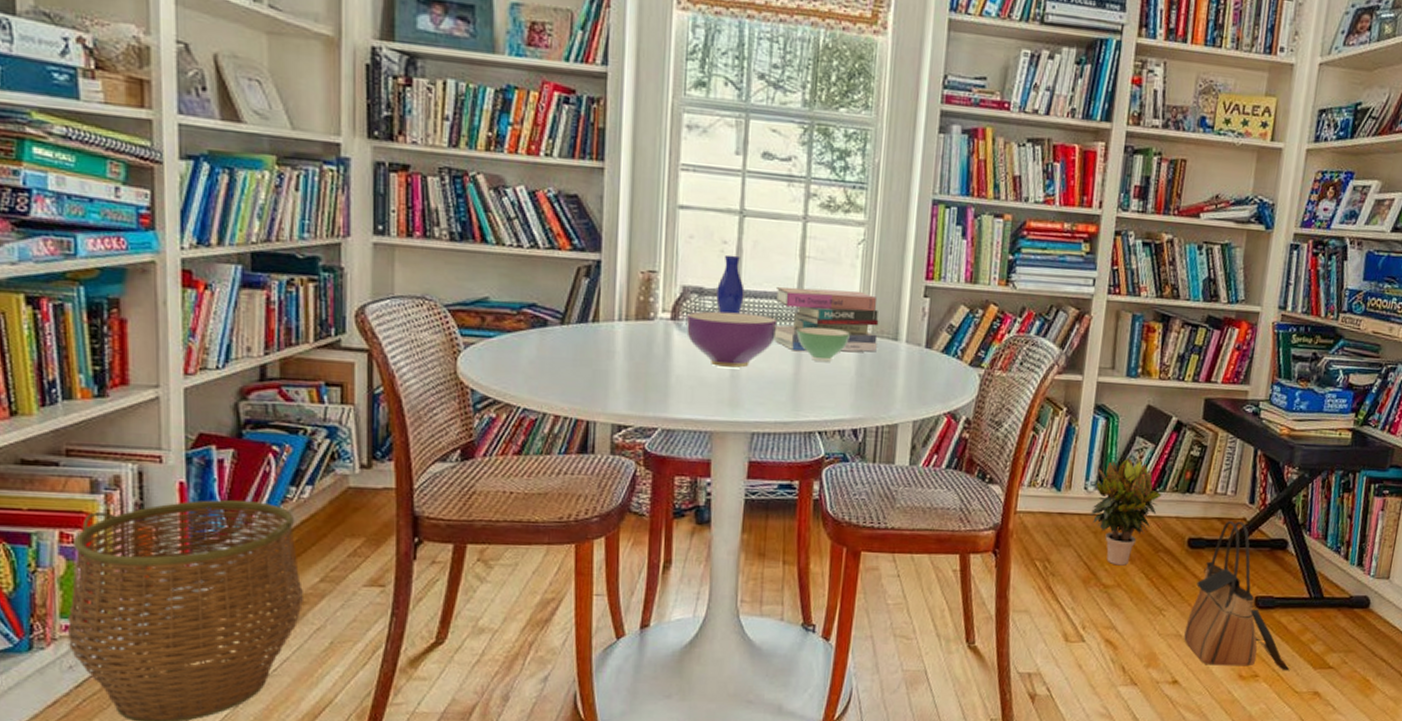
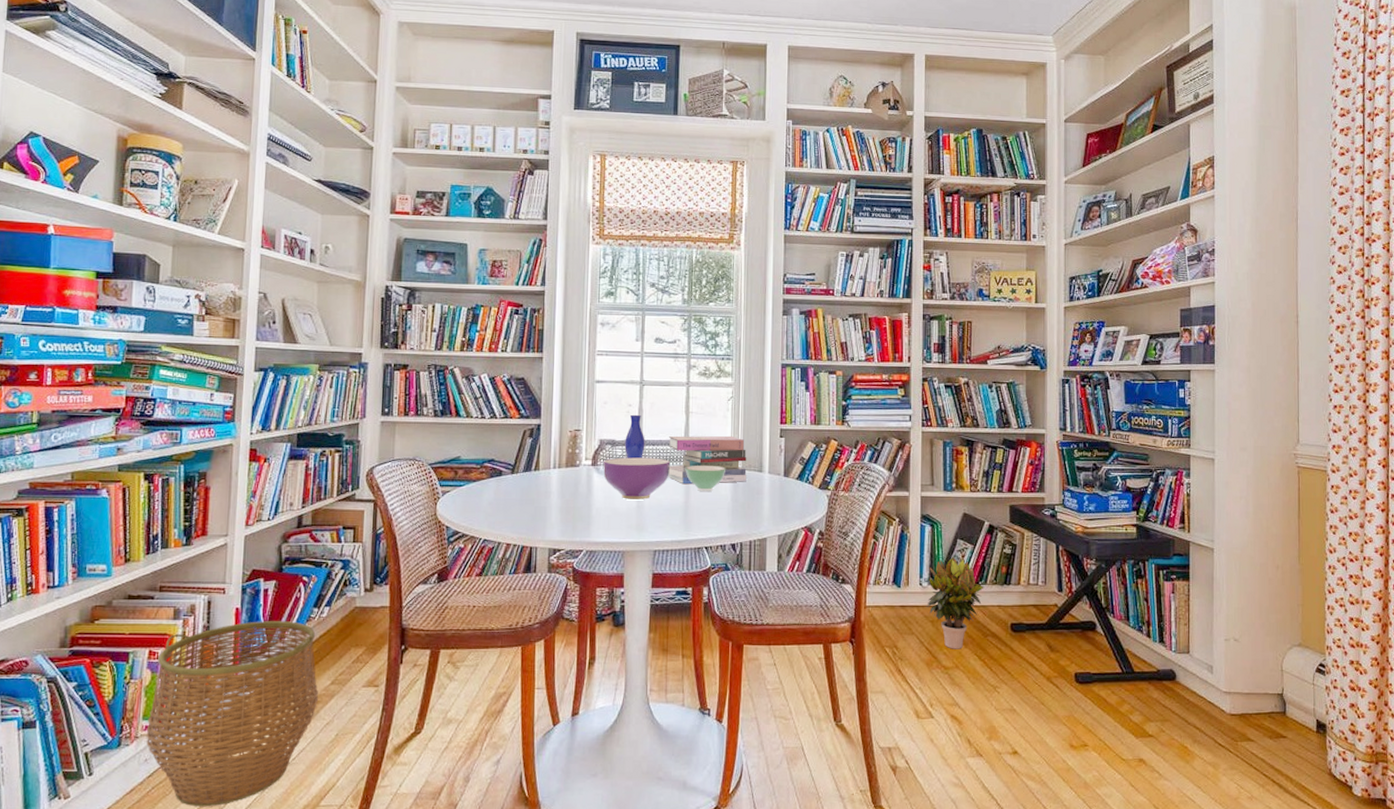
tote bag: present [1184,521,1291,671] -> none [1018,607,1116,740]

